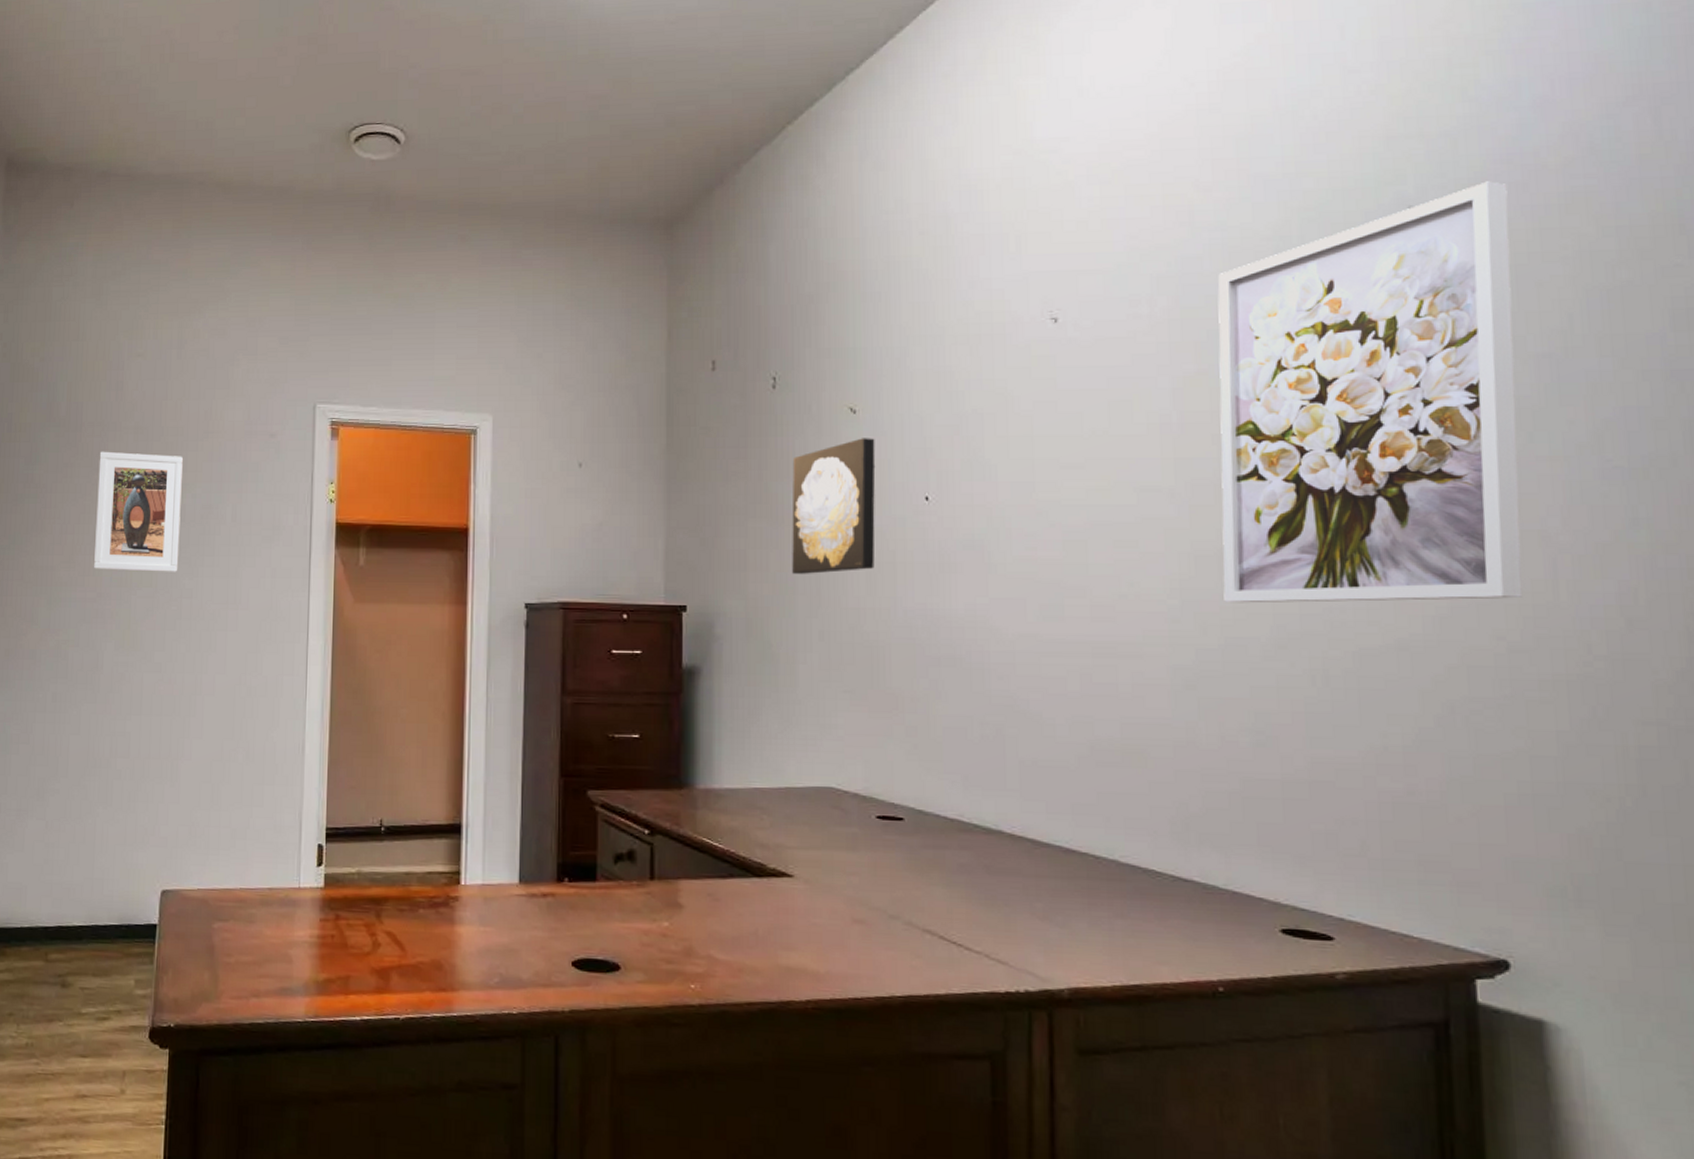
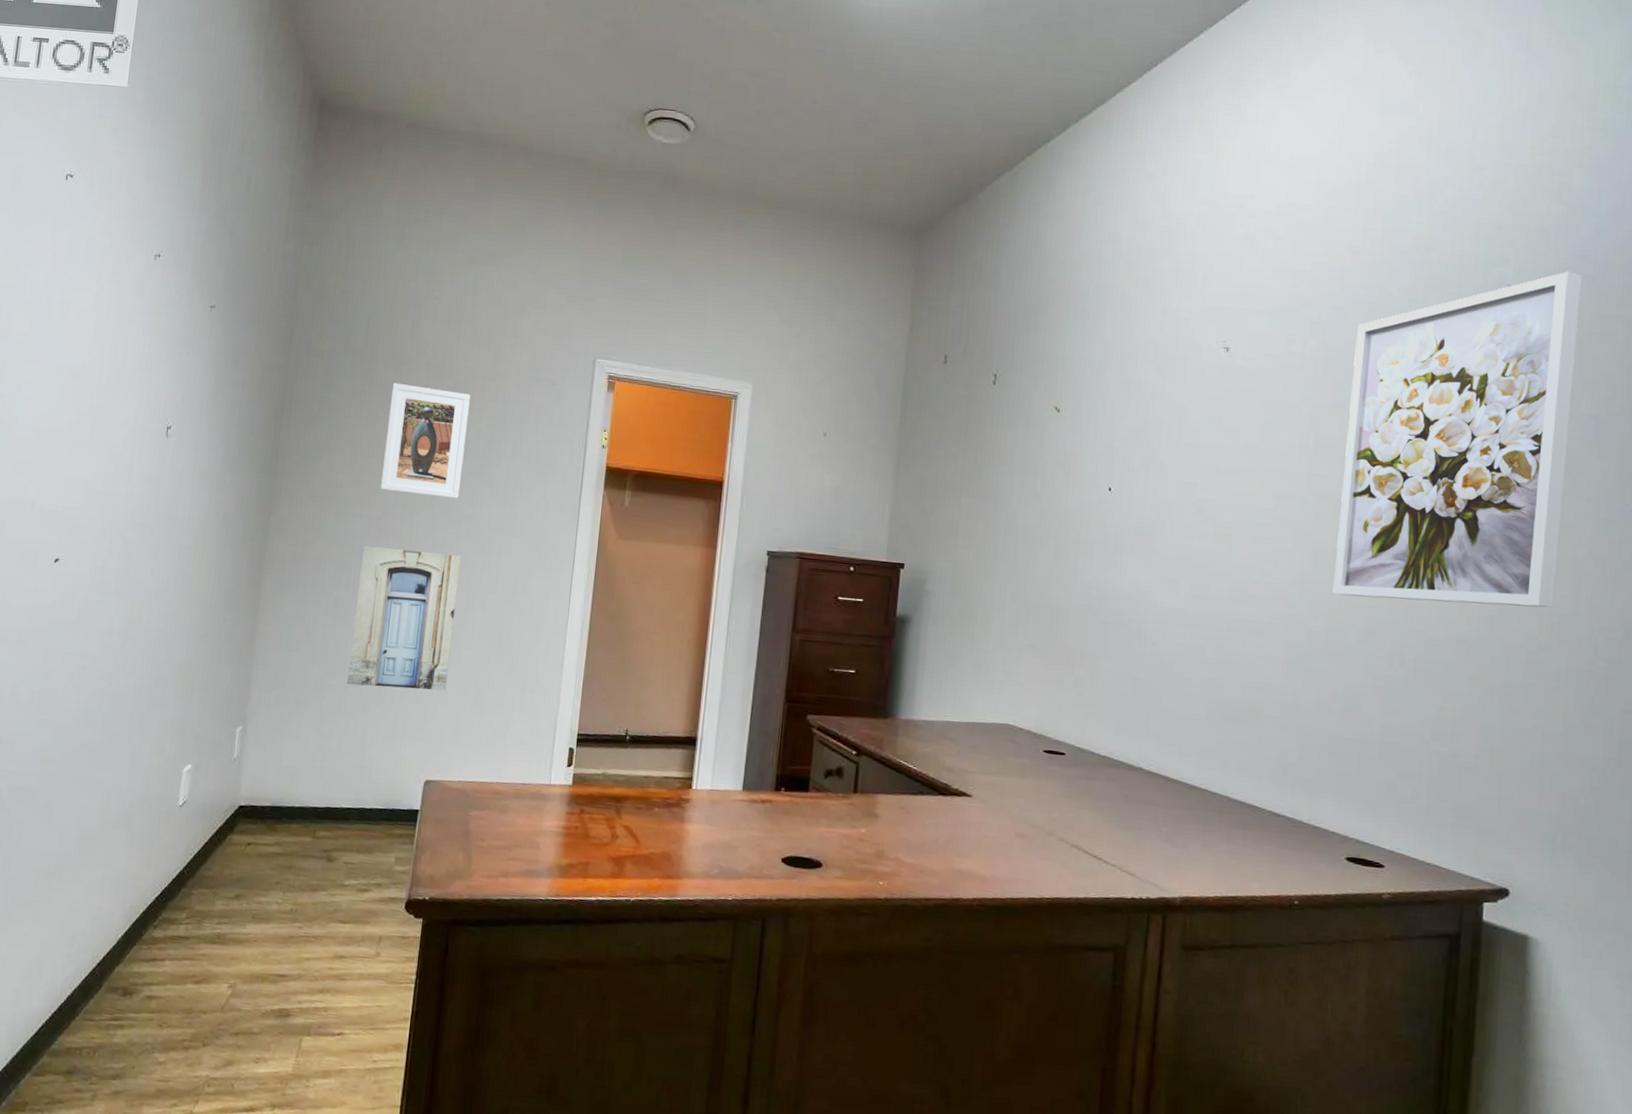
wall art: none [71,632,185,788] -> present [347,545,461,691]
wall art: present [792,438,876,574] -> none [995,433,1073,545]

